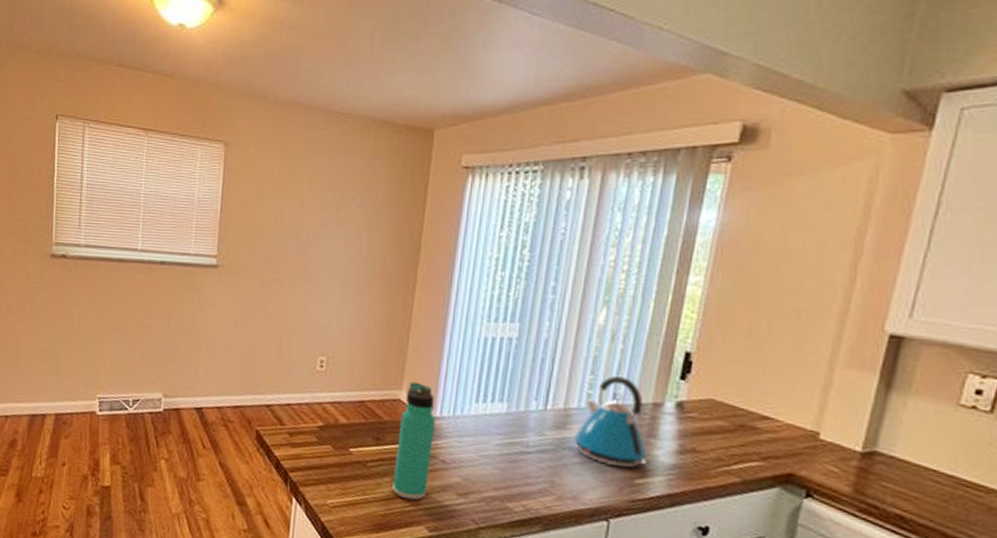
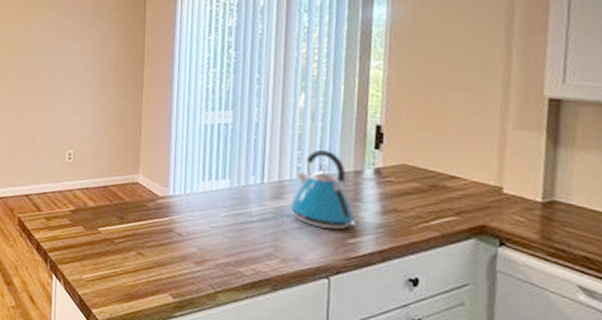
thermos bottle: present [392,381,436,501] -> none [138,166,170,271]

